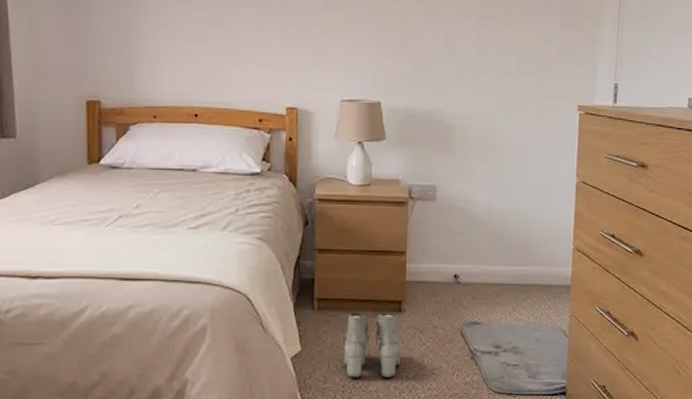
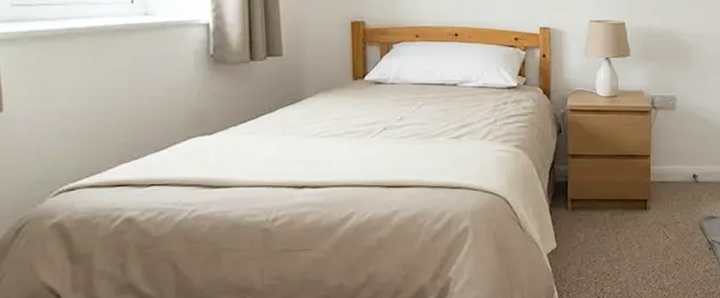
boots: present [343,313,400,378] -> none [596,210,647,271]

